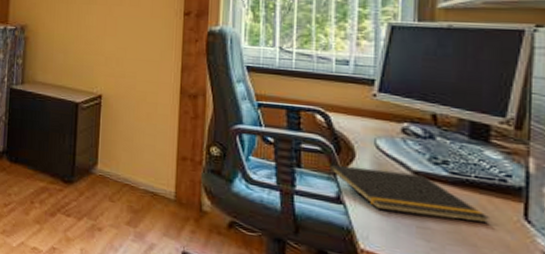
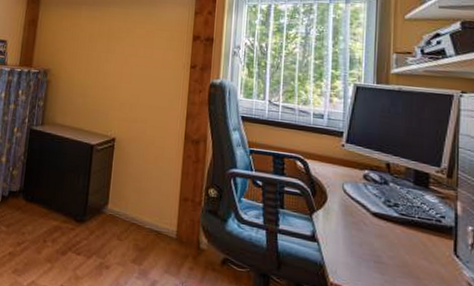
notepad: present [327,164,491,224] -> none [305,206,430,259]

